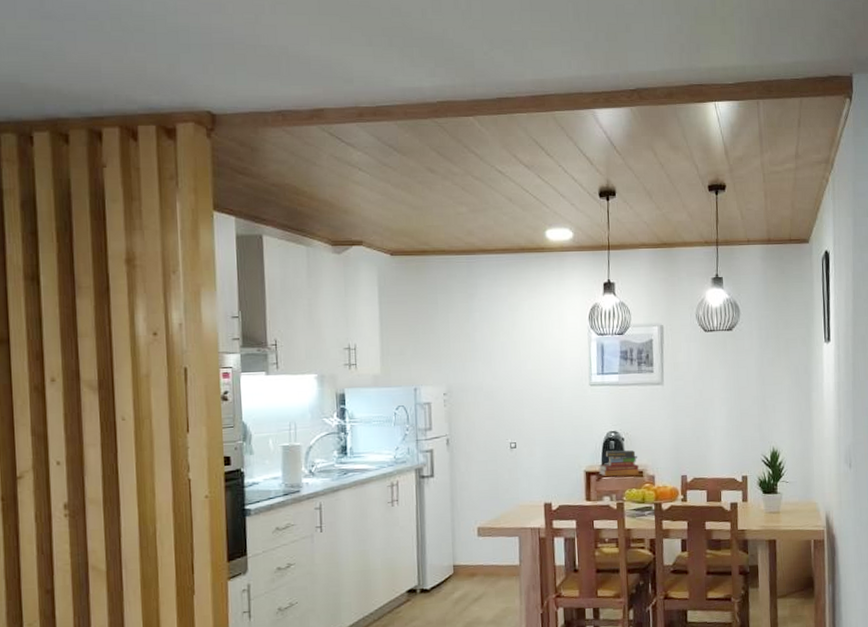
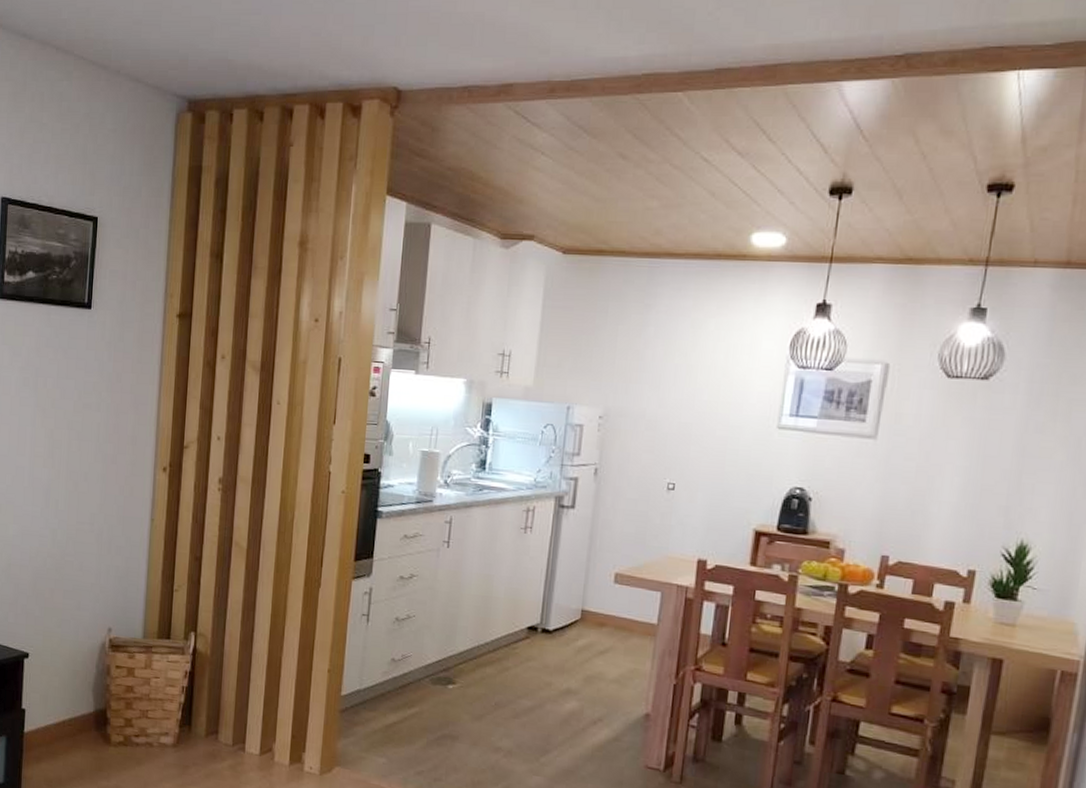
books: present [599,450,639,476] -> none [772,510,826,546]

